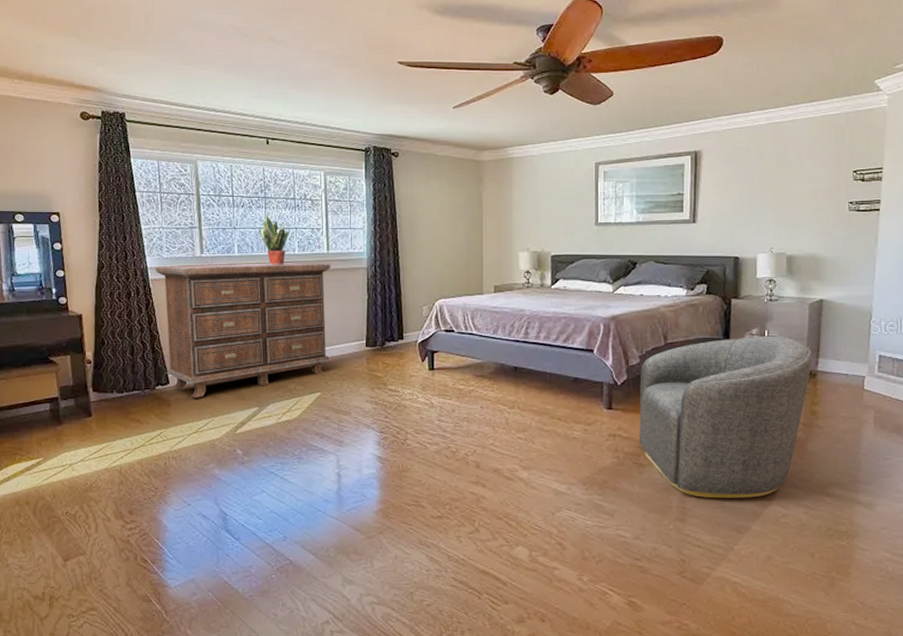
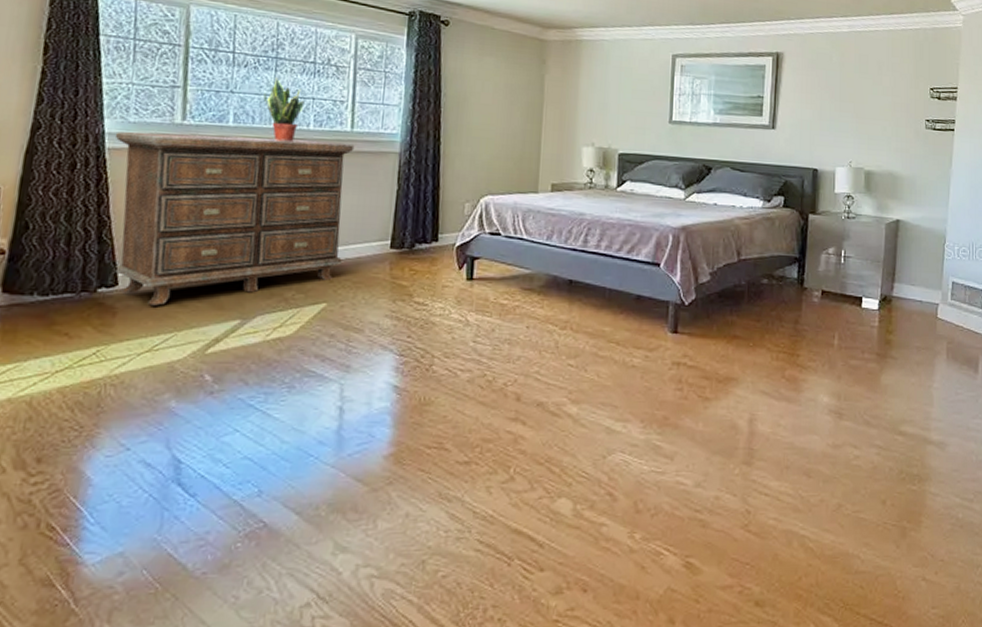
armchair: present [639,335,813,498] -> none [705,255,888,437]

